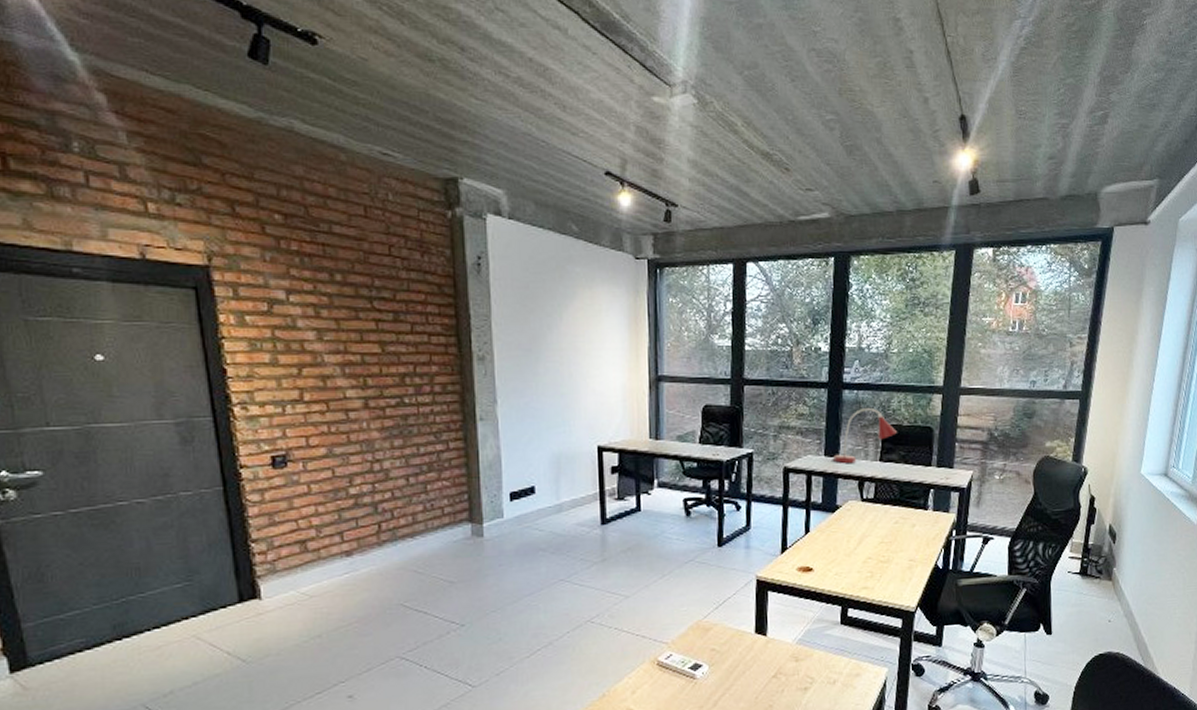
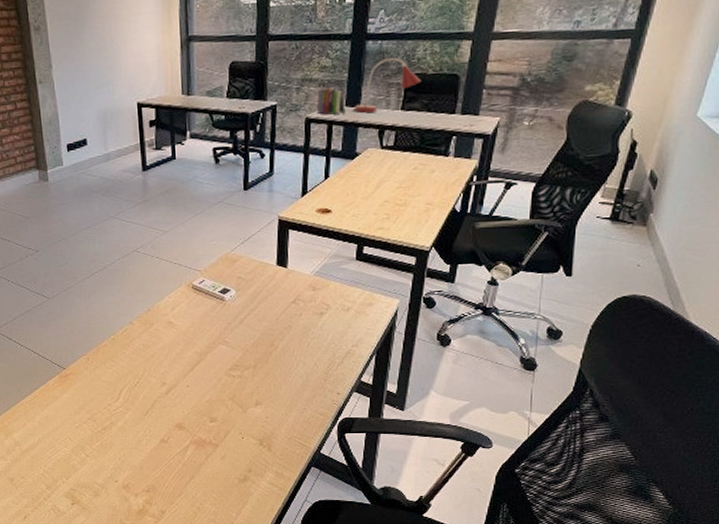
books: none [794,435,825,465] -> present [316,87,346,115]

